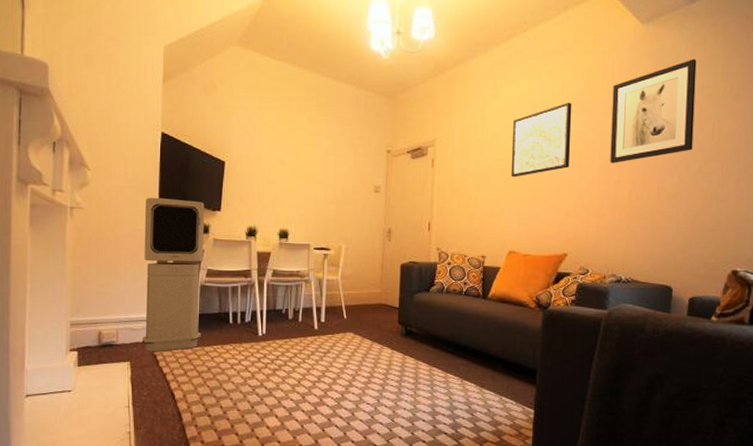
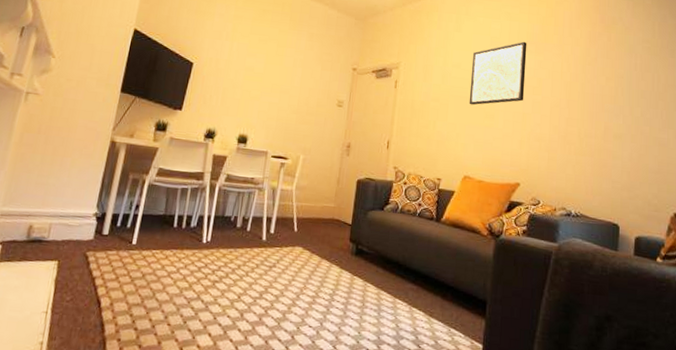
air purifier: present [141,197,205,352] -> none [74,90,167,253]
wall art: present [610,59,697,163] -> none [561,15,637,102]

